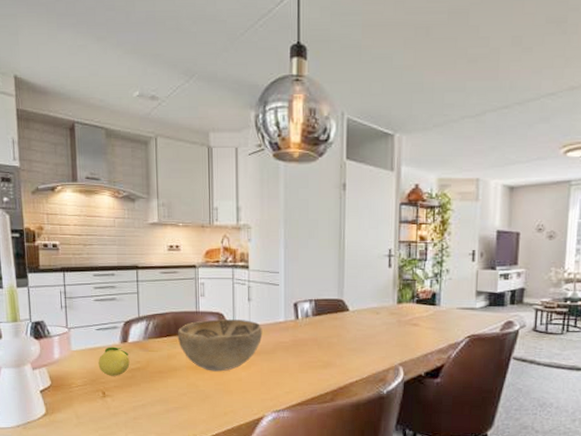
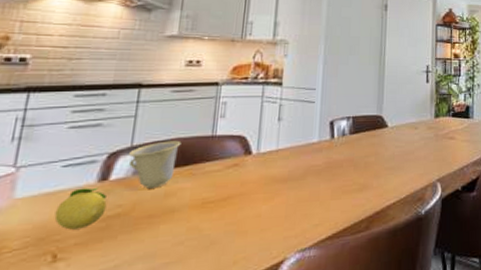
cup: none [137,314,174,351] -> present [127,140,182,189]
decorative bowl: present [177,319,263,372] -> none [181,142,292,209]

